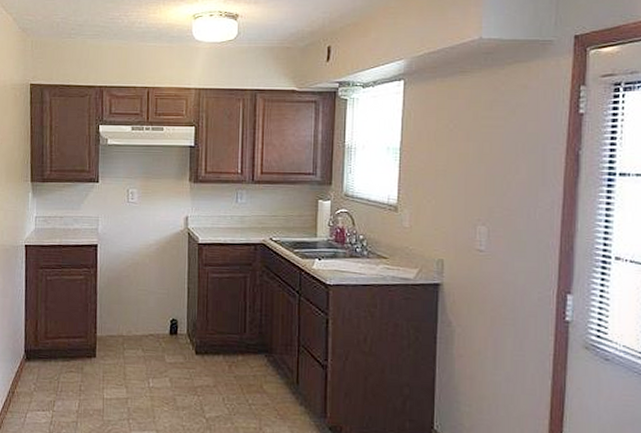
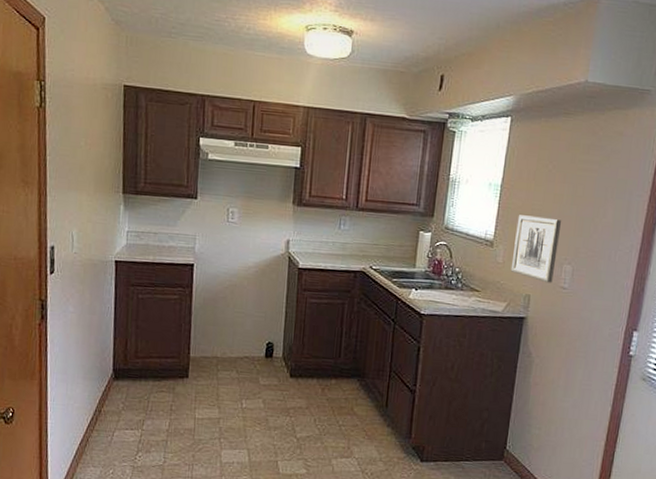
wall art: none [419,177,470,246] -> present [510,215,562,283]

